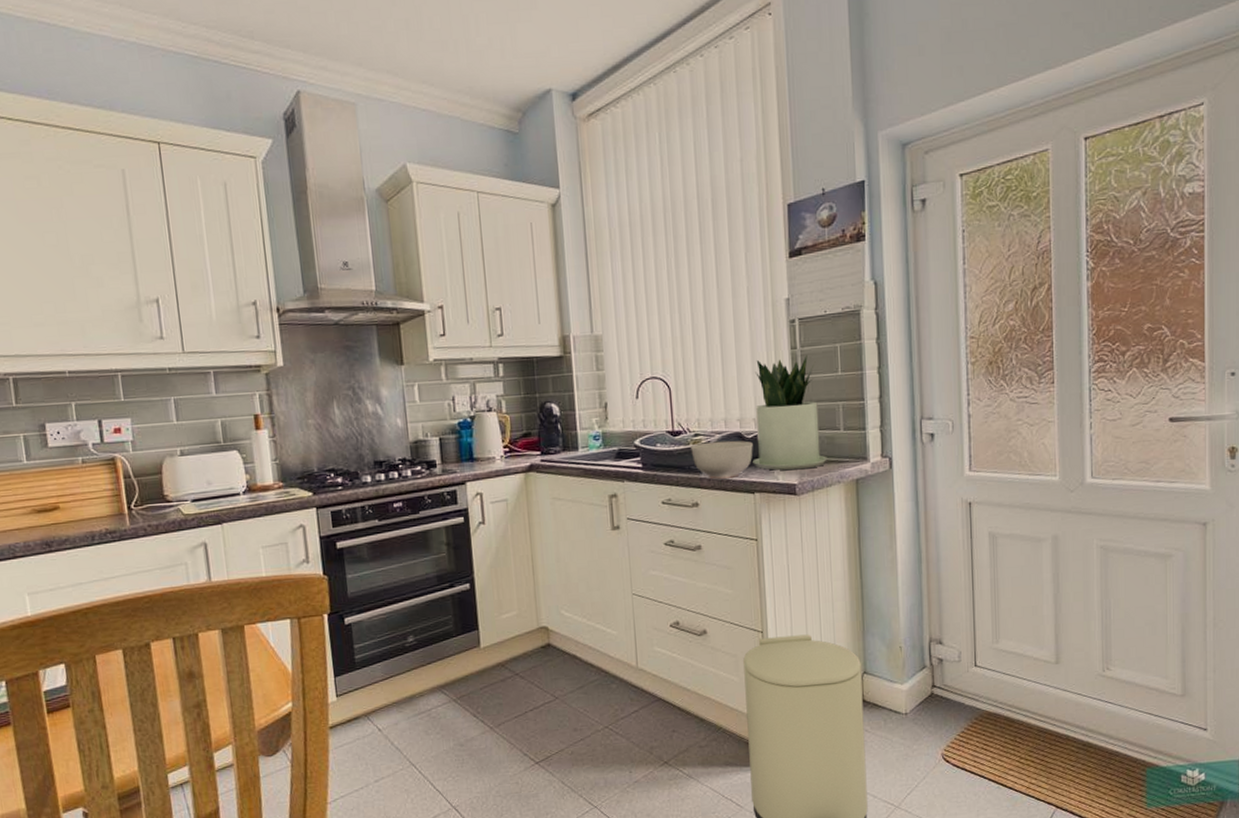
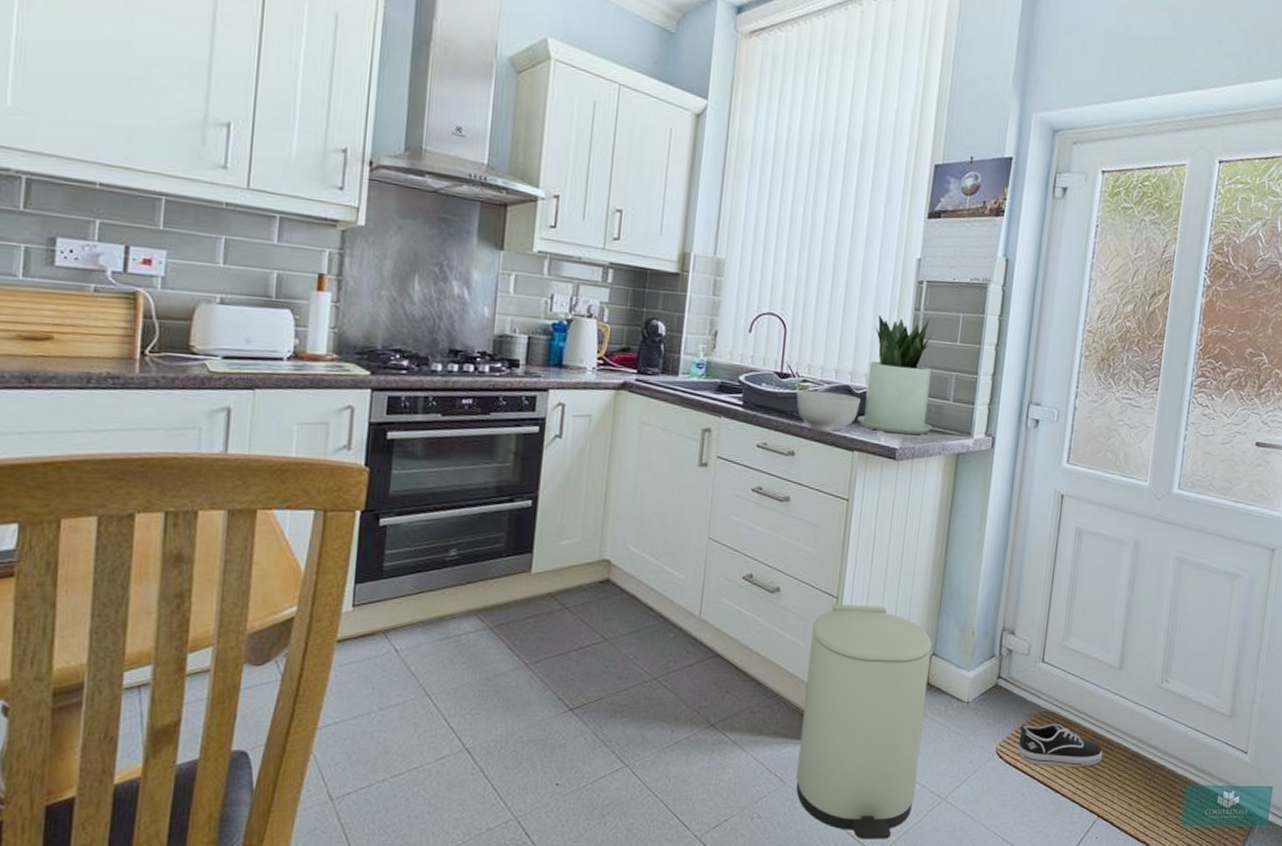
shoe: none [963,723,1052,765] -> present [1017,723,1103,768]

